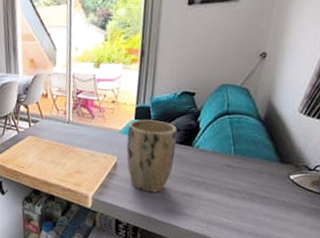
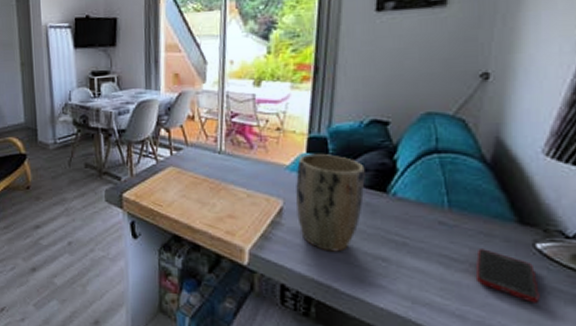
cell phone: none [251,182,290,217] -> present [476,249,540,303]

